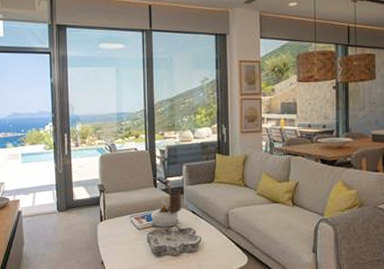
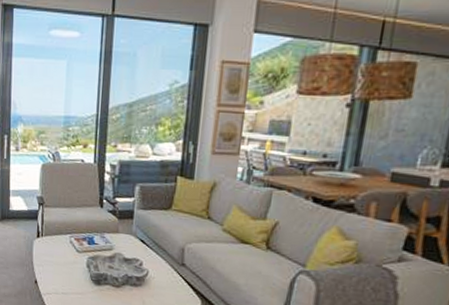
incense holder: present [151,189,182,228] -> none [93,212,131,255]

